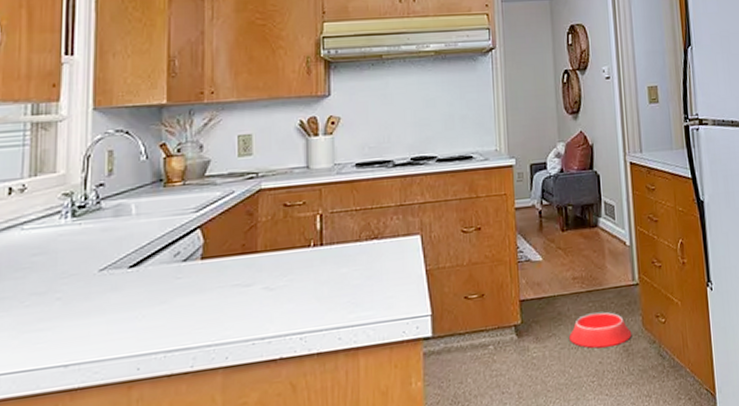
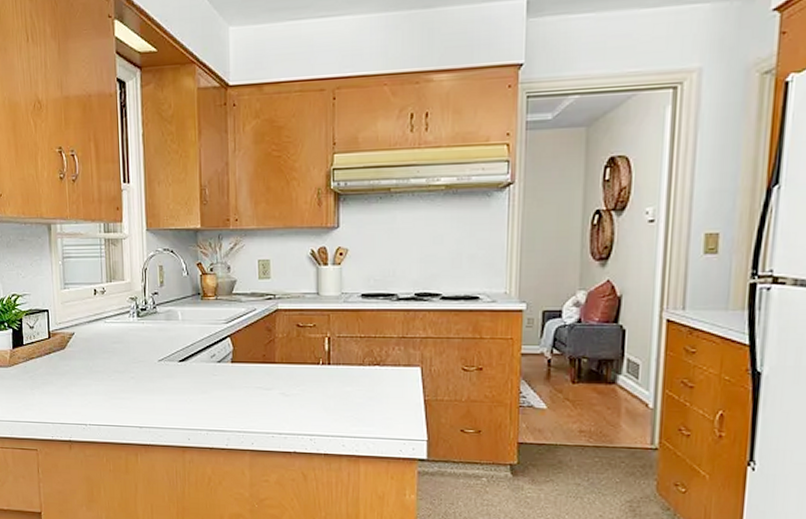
pet bowl: present [569,311,632,349] -> none [569,468,642,504]

